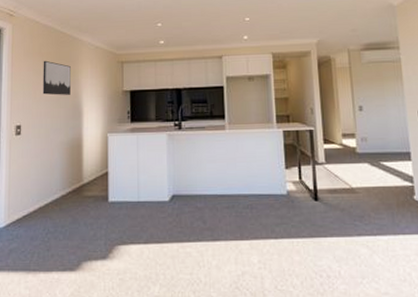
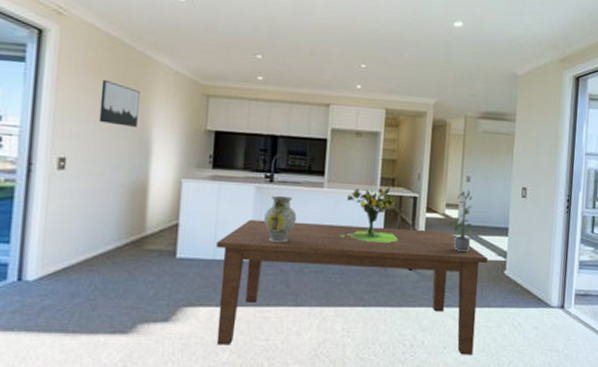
dining table: none [140,161,395,285] -> present [216,219,488,355]
ceramic jug: none [177,140,205,184] -> present [264,195,297,244]
bouquet: none [246,122,301,176] -> present [340,185,399,243]
potted plant: none [348,119,374,180] -> present [449,190,473,253]

